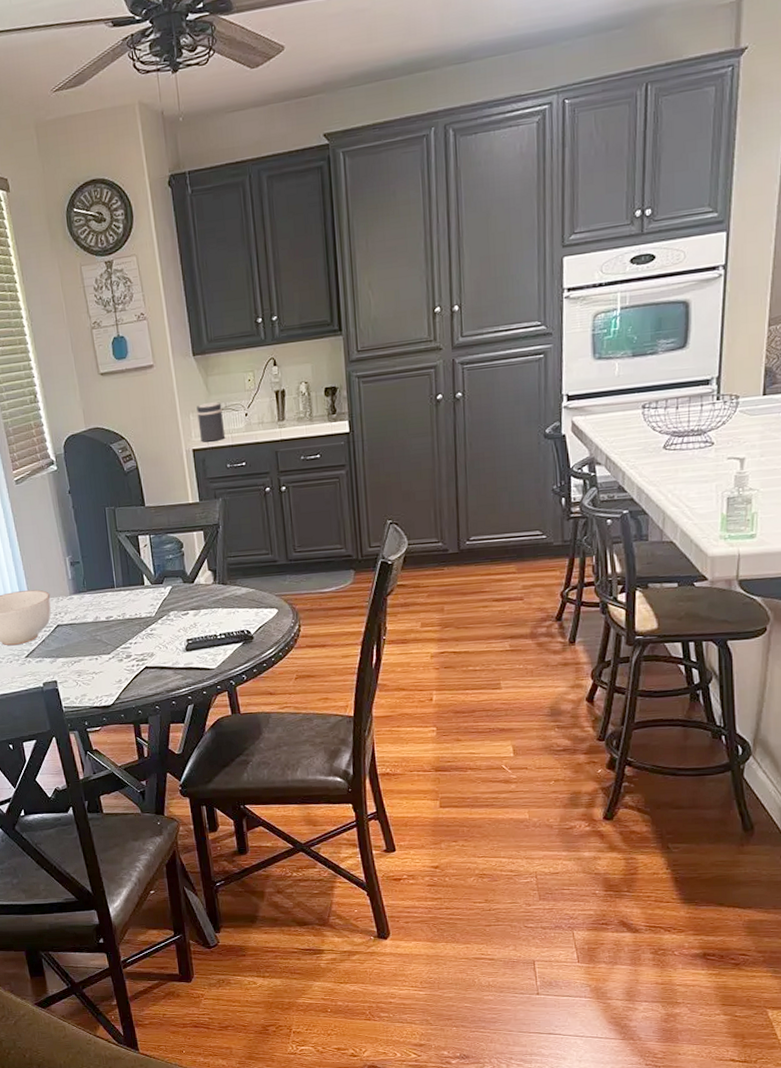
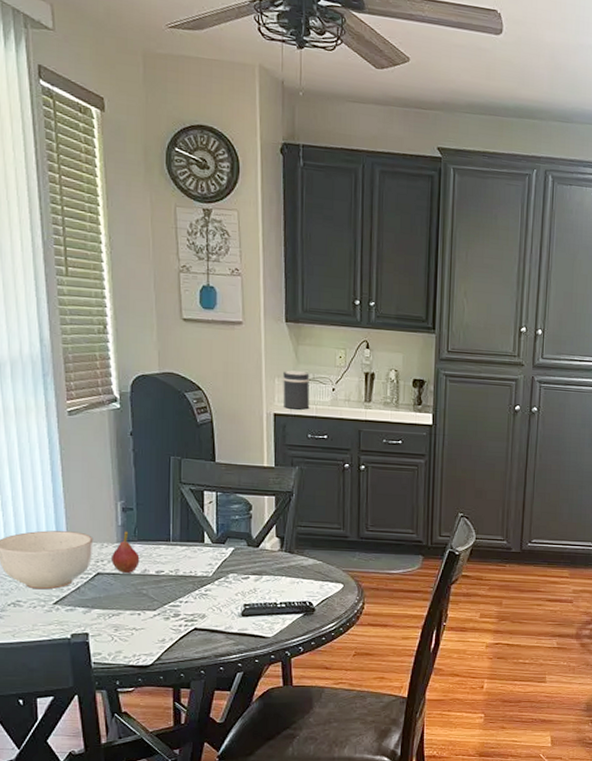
fruit: none [67,583,91,622] -> present [112,531,140,573]

